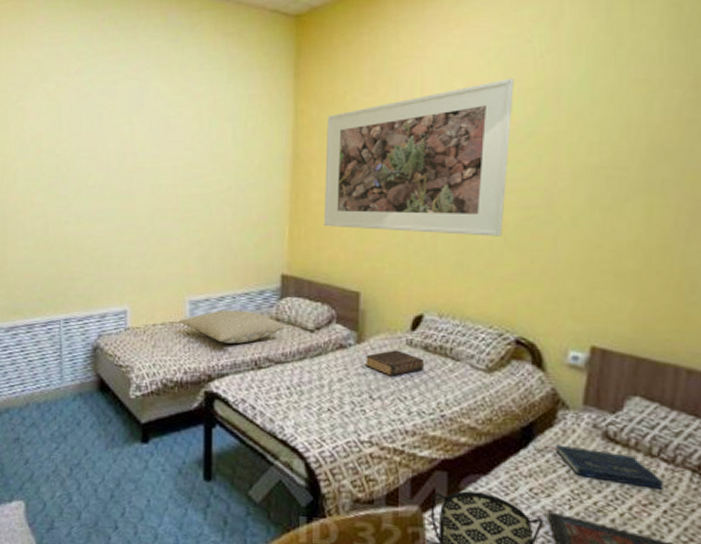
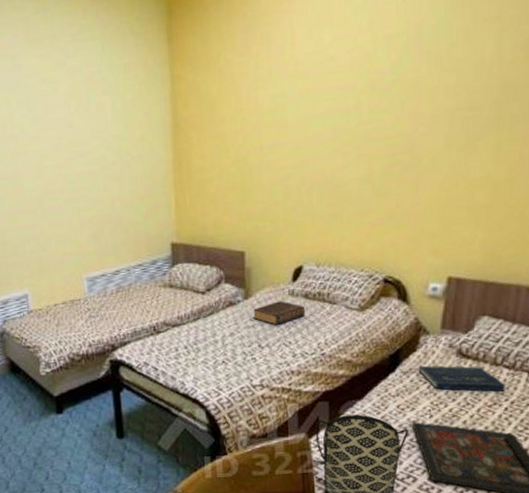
pillow: present [180,310,285,344] -> none [79,281,179,314]
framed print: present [323,78,514,237] -> none [203,25,379,193]

